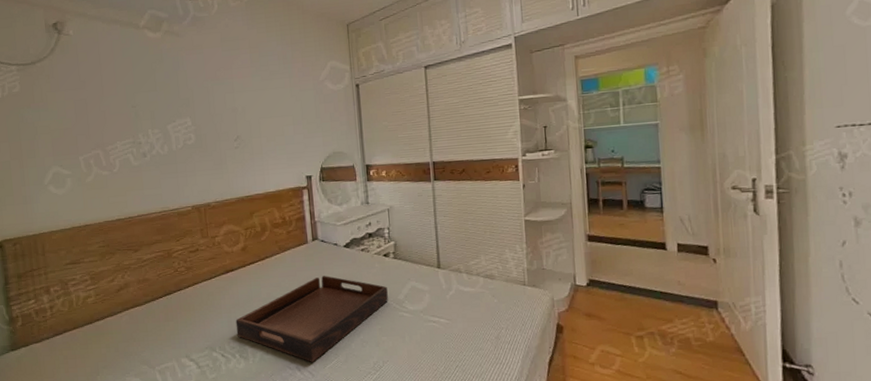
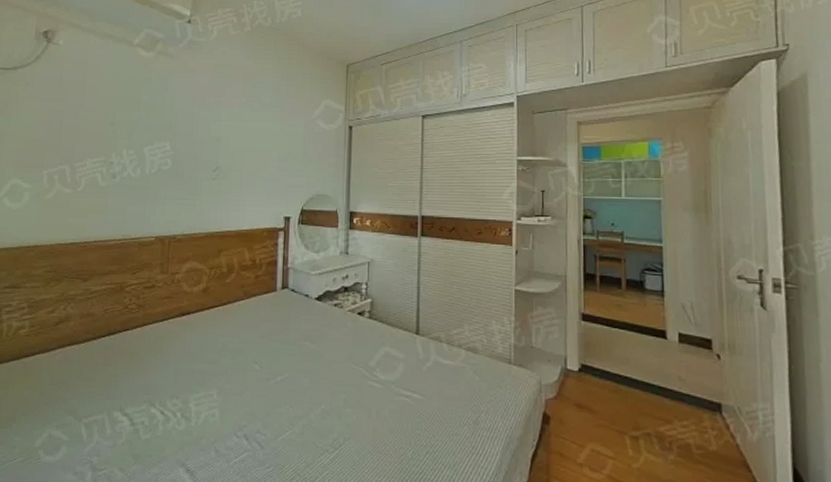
serving tray: present [235,276,388,362] -> none [182,330,358,431]

